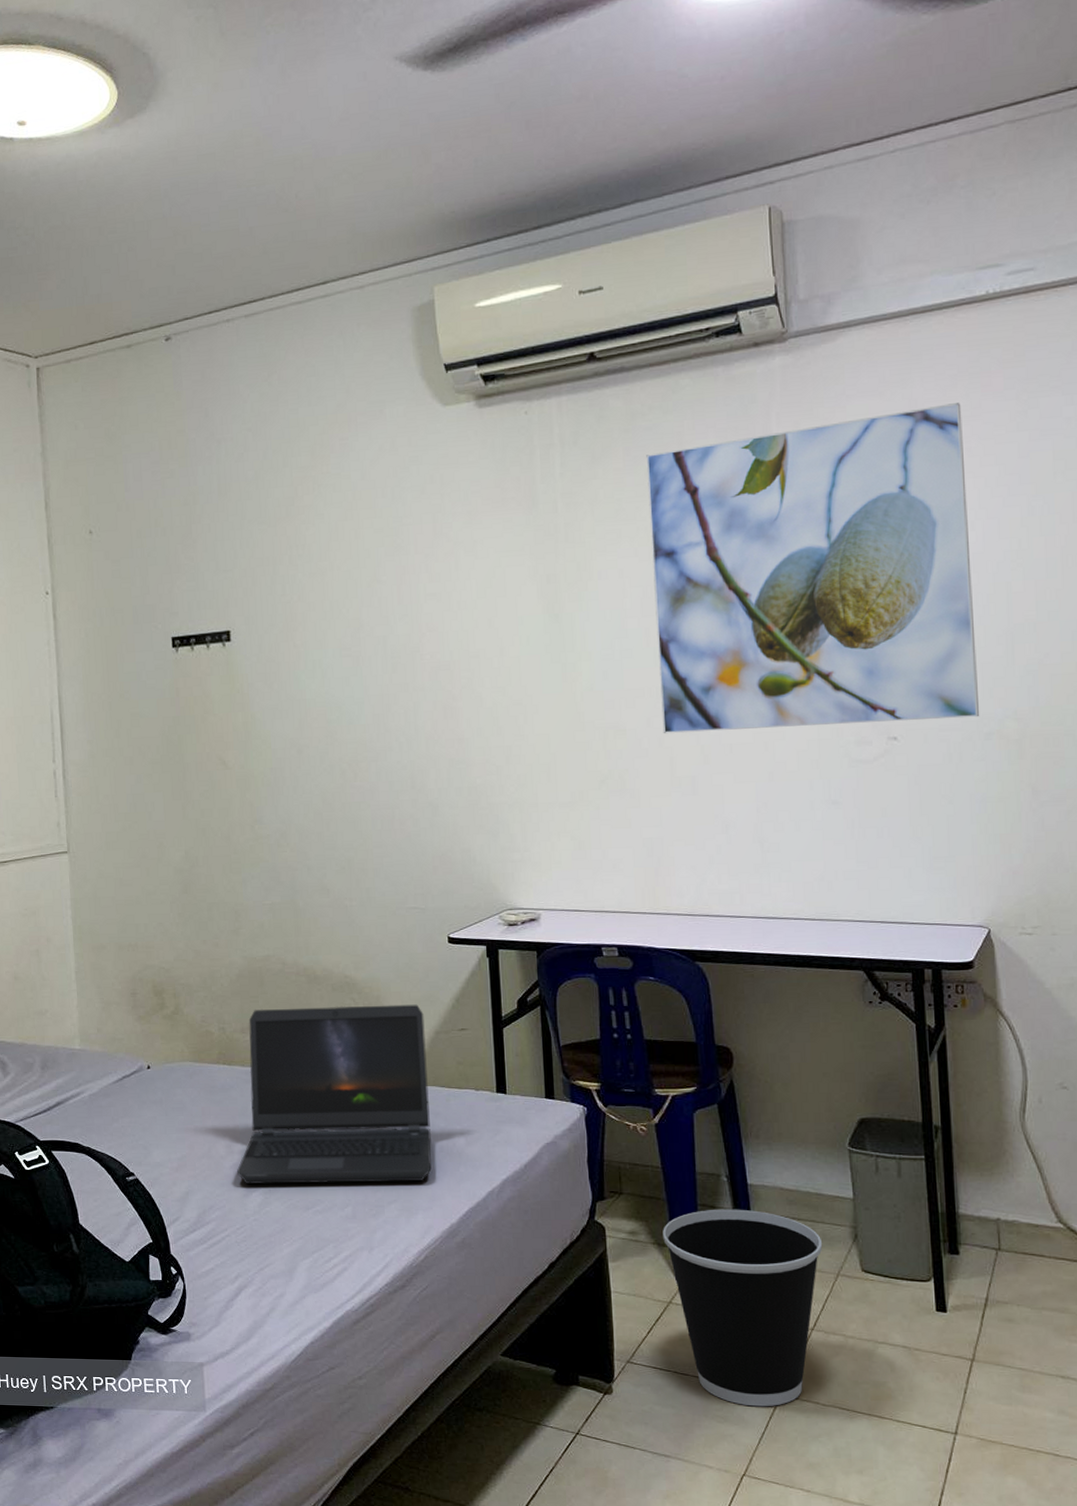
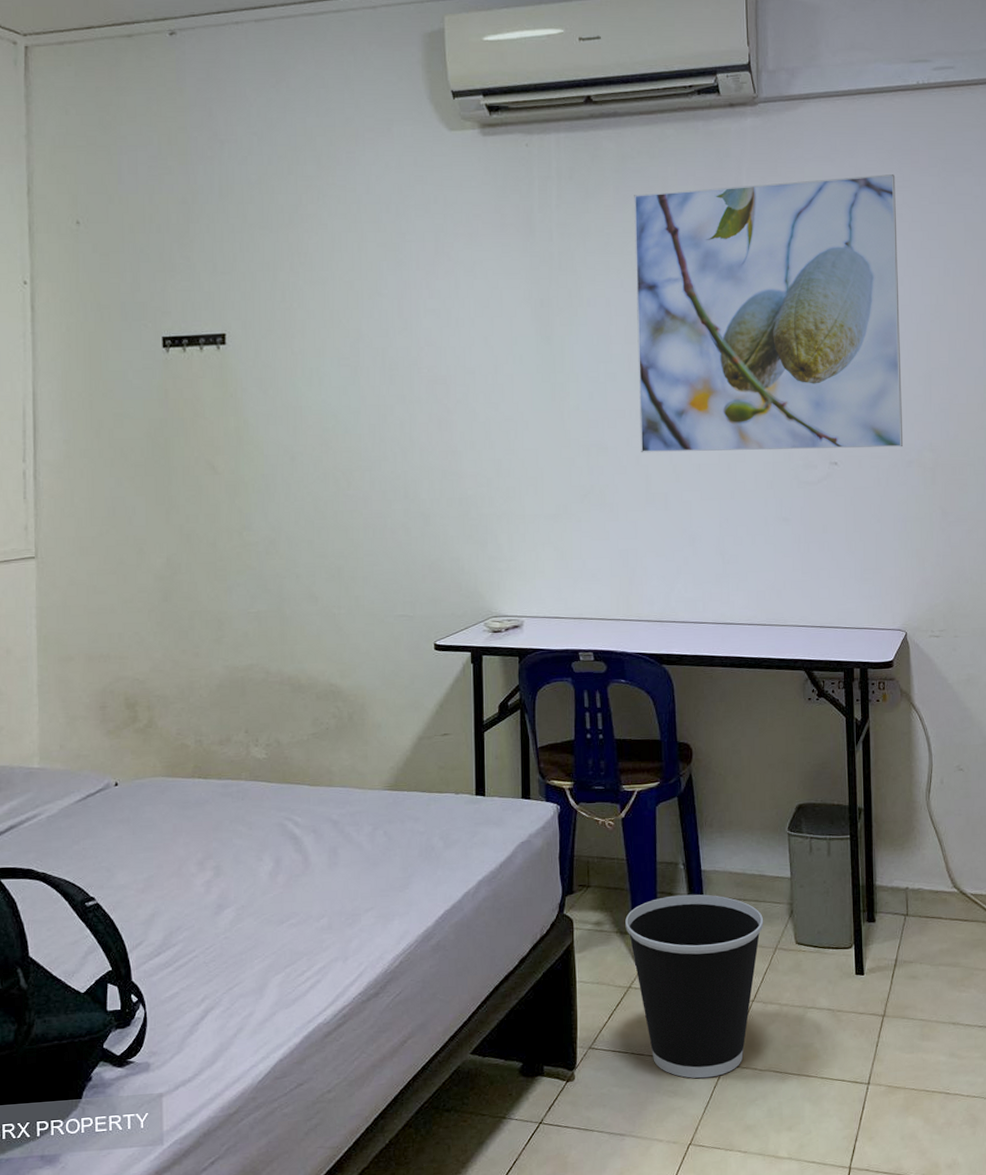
laptop computer: present [237,1004,432,1184] -> none [209,711,410,901]

